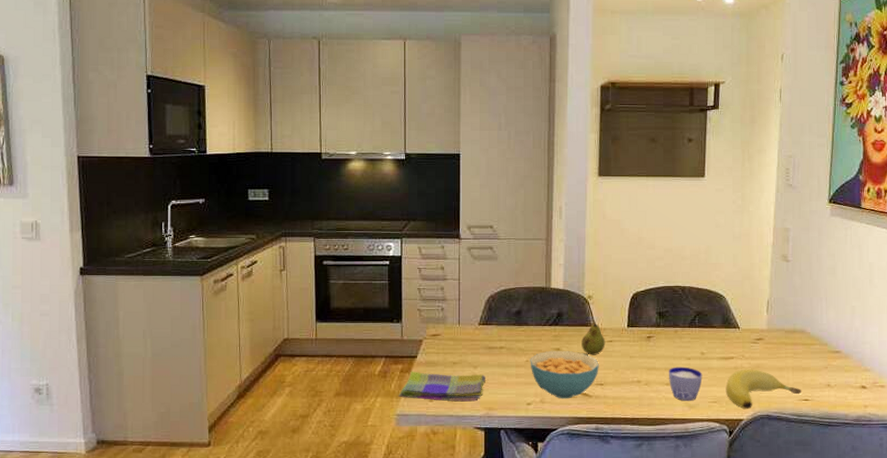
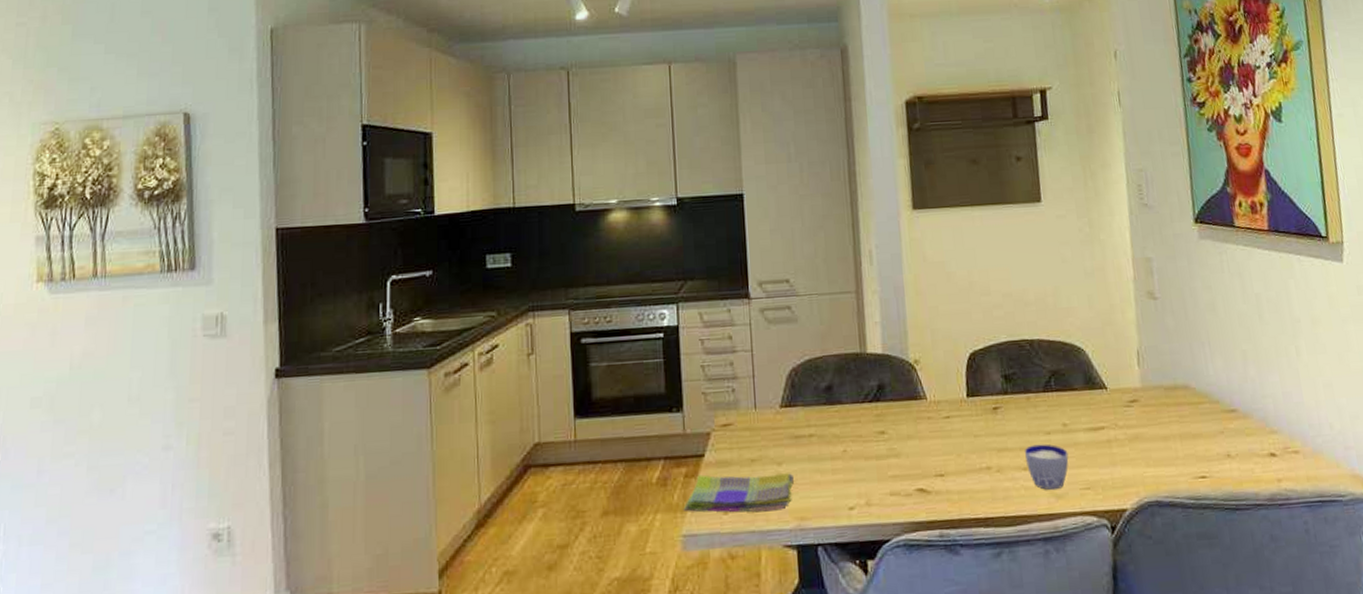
cereal bowl: present [530,350,599,399] -> none [848,433,937,499]
fruit: present [581,321,606,355] -> none [911,392,942,438]
banana: present [725,369,801,409] -> none [1099,441,1196,495]

